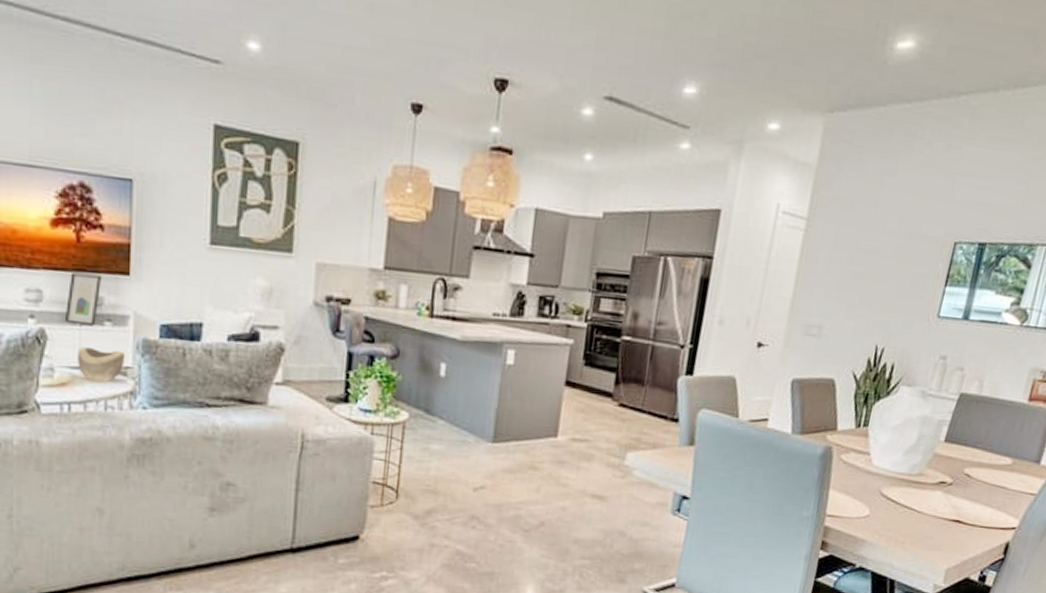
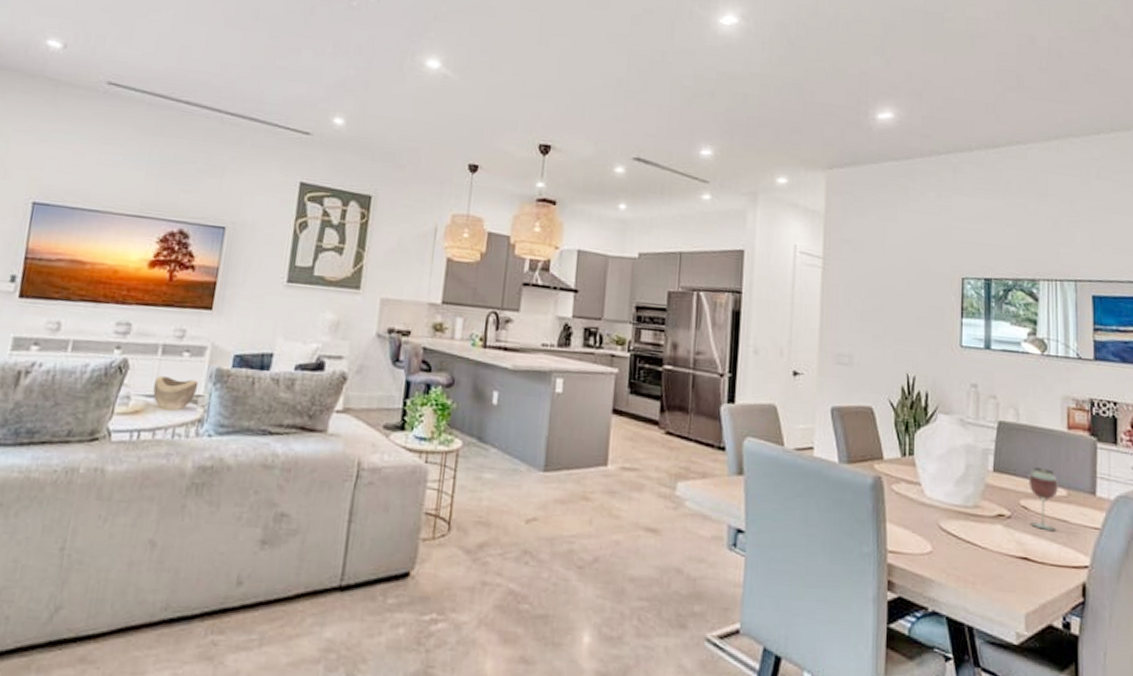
picture frame: present [64,272,103,326] -> none [147,307,188,357]
wineglass: none [969,438,1007,496] -> present [1028,467,1058,531]

